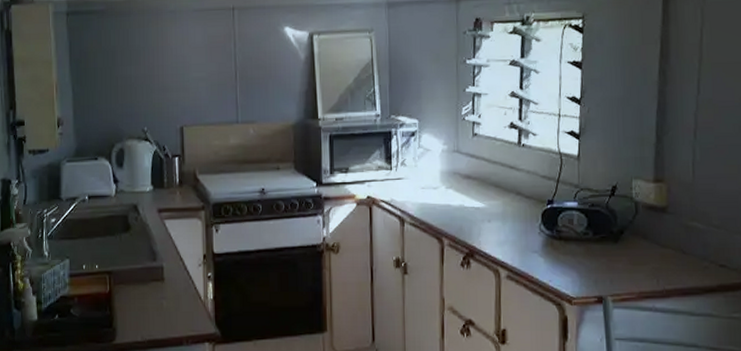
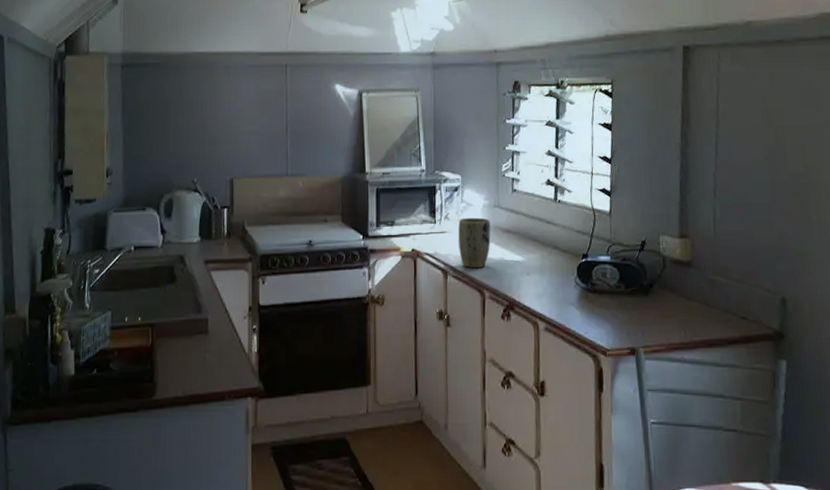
plant pot: none [415,163,450,215] -> present [458,217,491,268]

